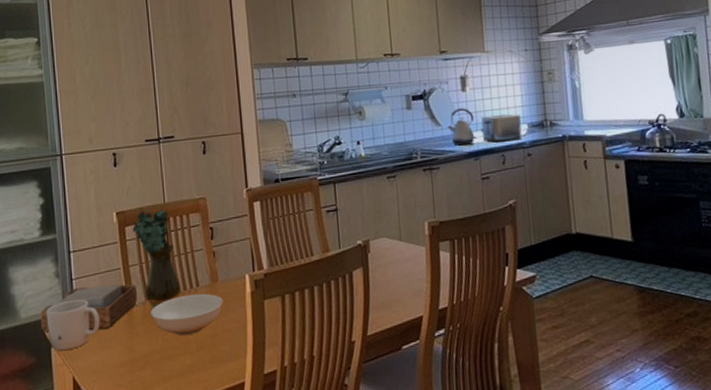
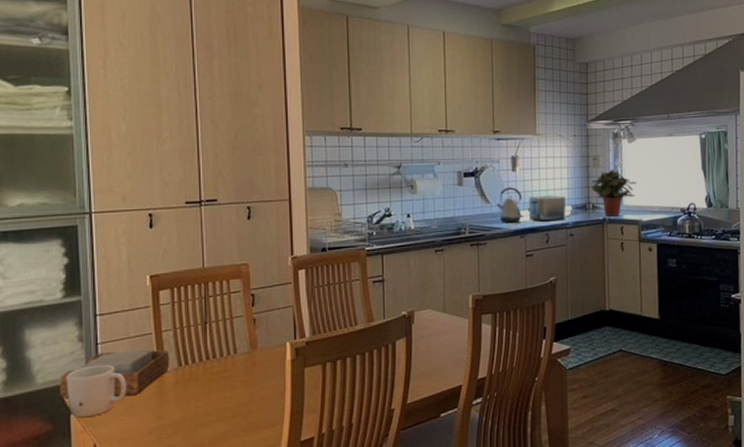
vase: present [132,207,181,309] -> none [167,271,218,376]
bowl: present [151,293,223,335] -> none [183,360,261,402]
potted plant: none [547,82,597,134] -> present [591,169,637,217]

